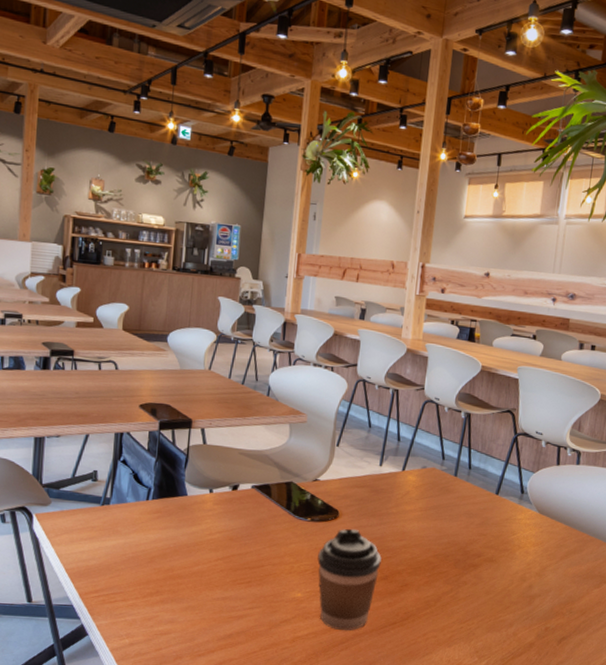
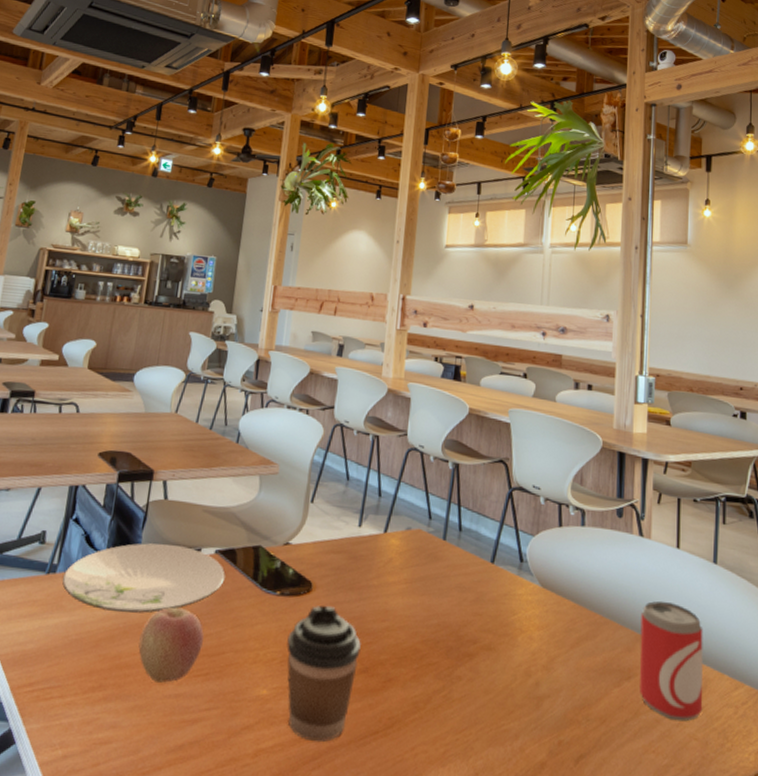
plate: none [115,480,262,536] -> present [61,543,225,613]
apple: none [188,531,245,589] -> present [138,607,204,683]

